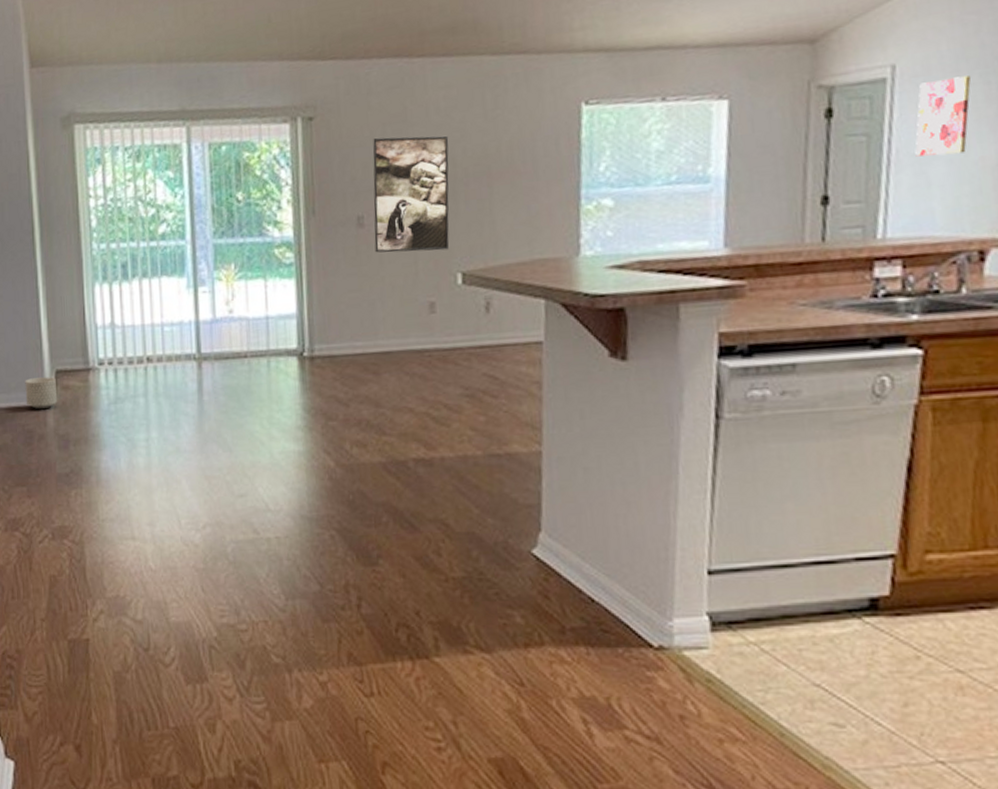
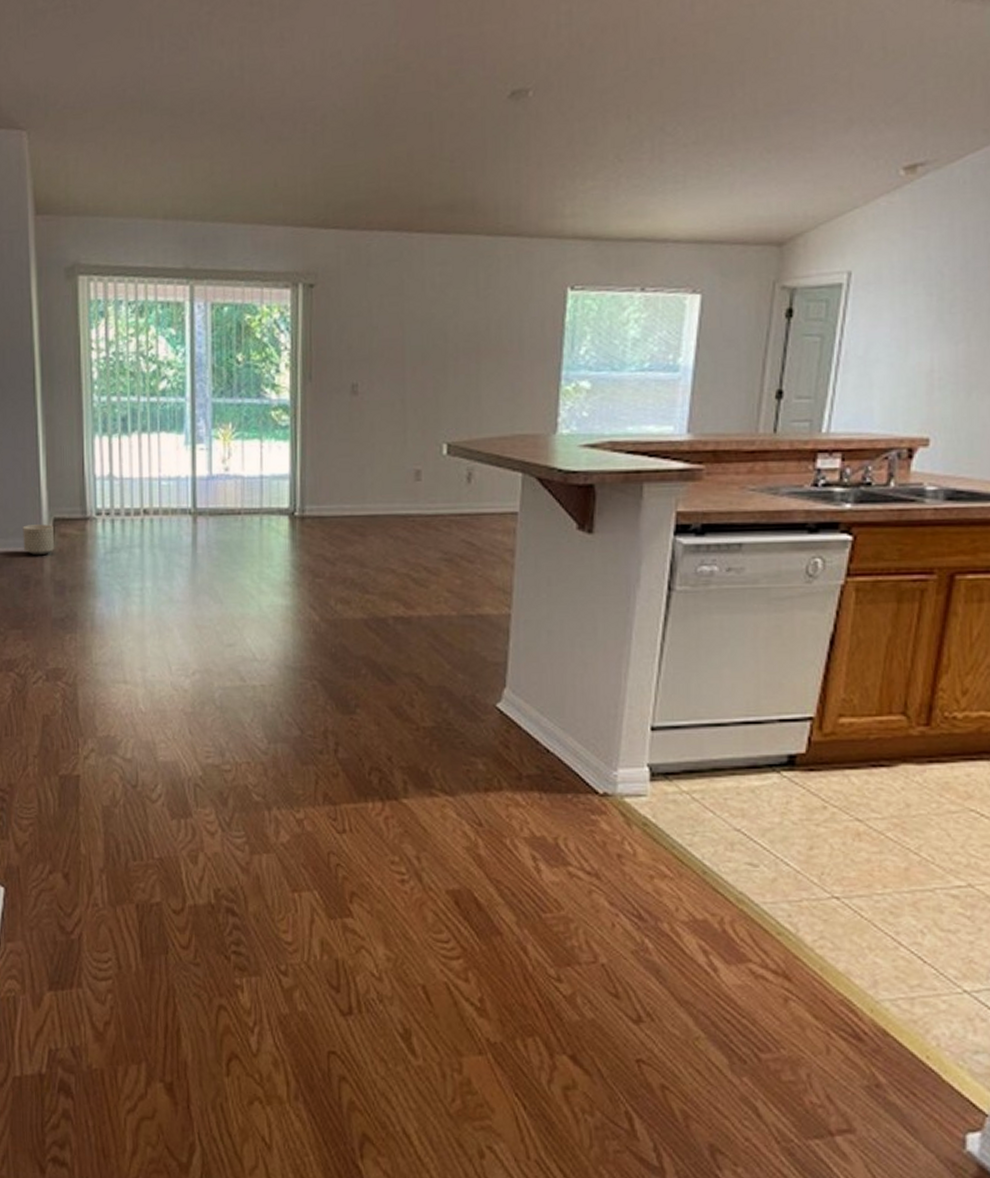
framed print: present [373,135,450,253] -> none [367,309,442,422]
wall art: present [915,75,972,157] -> none [861,286,916,359]

